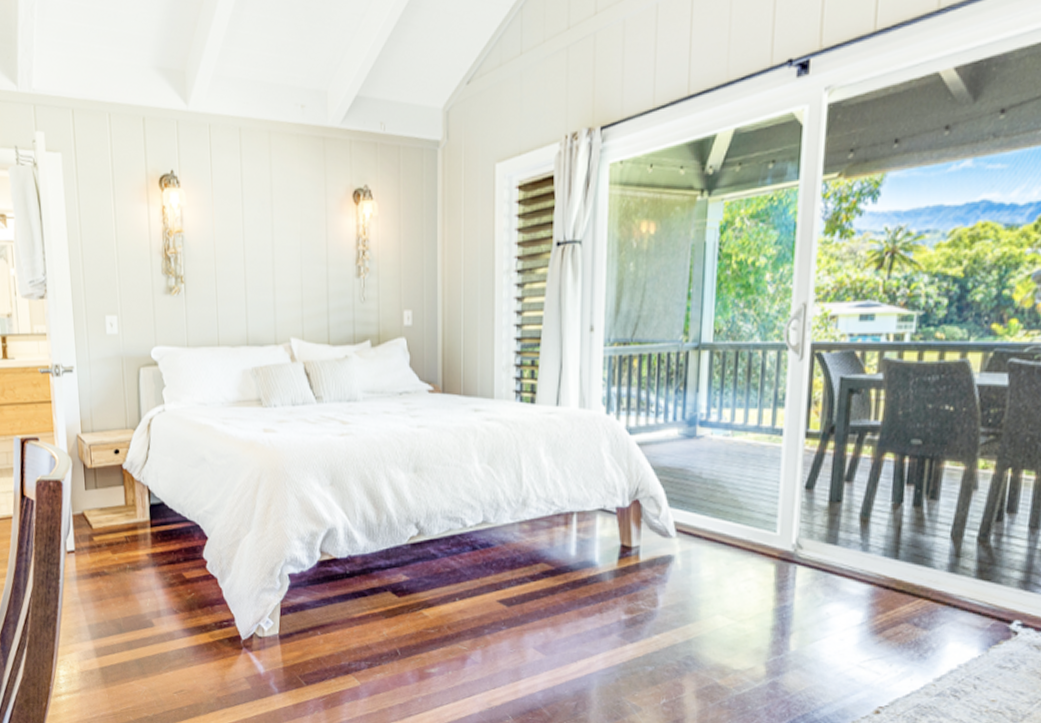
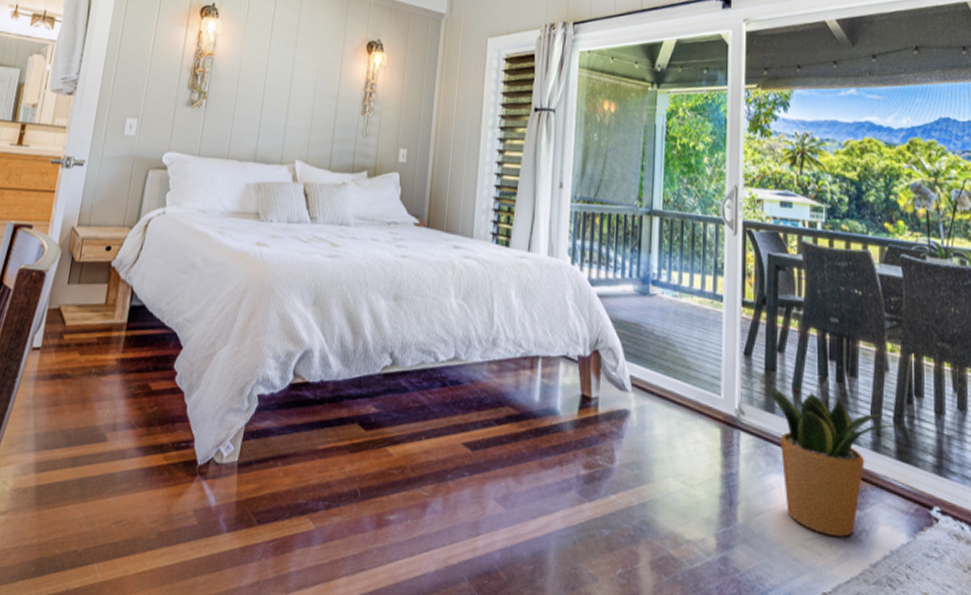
potted plant: none [820,512,980,656] -> present [758,379,896,537]

